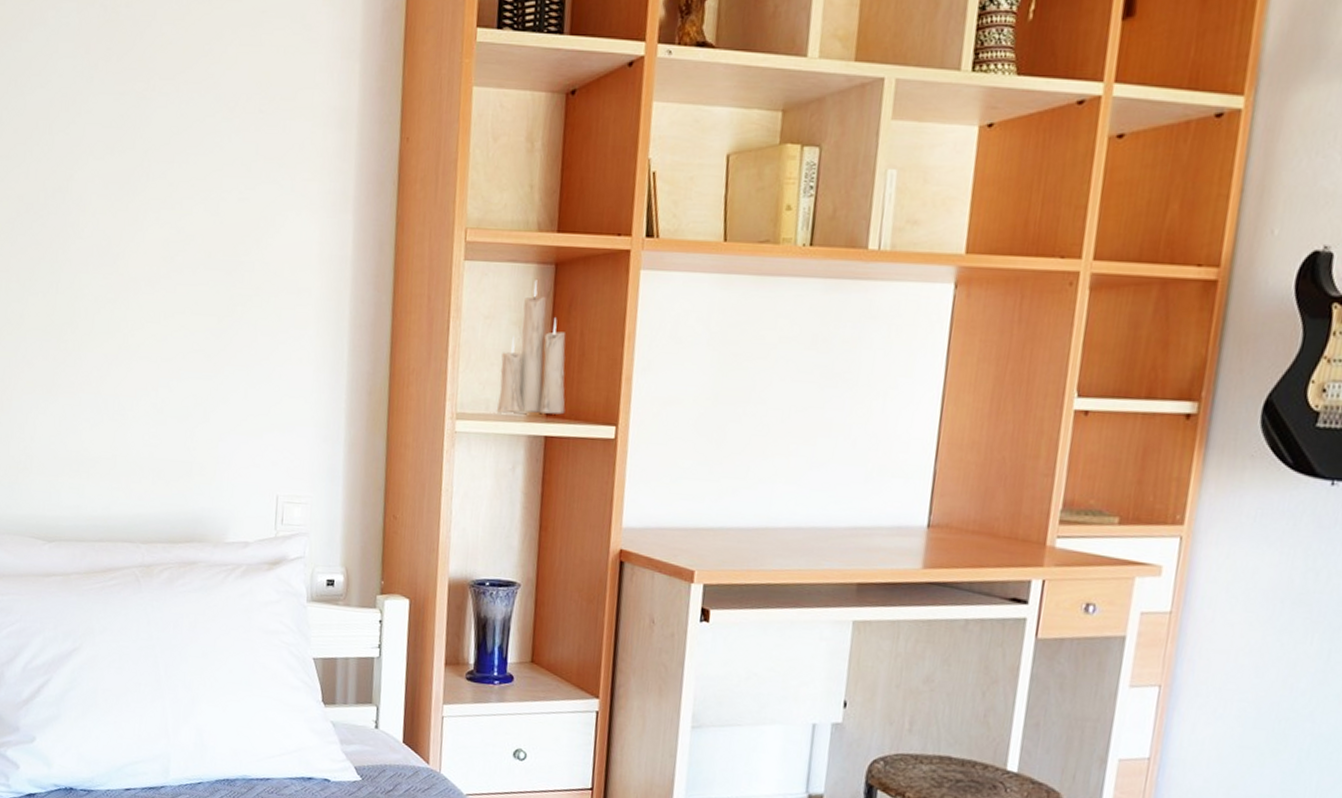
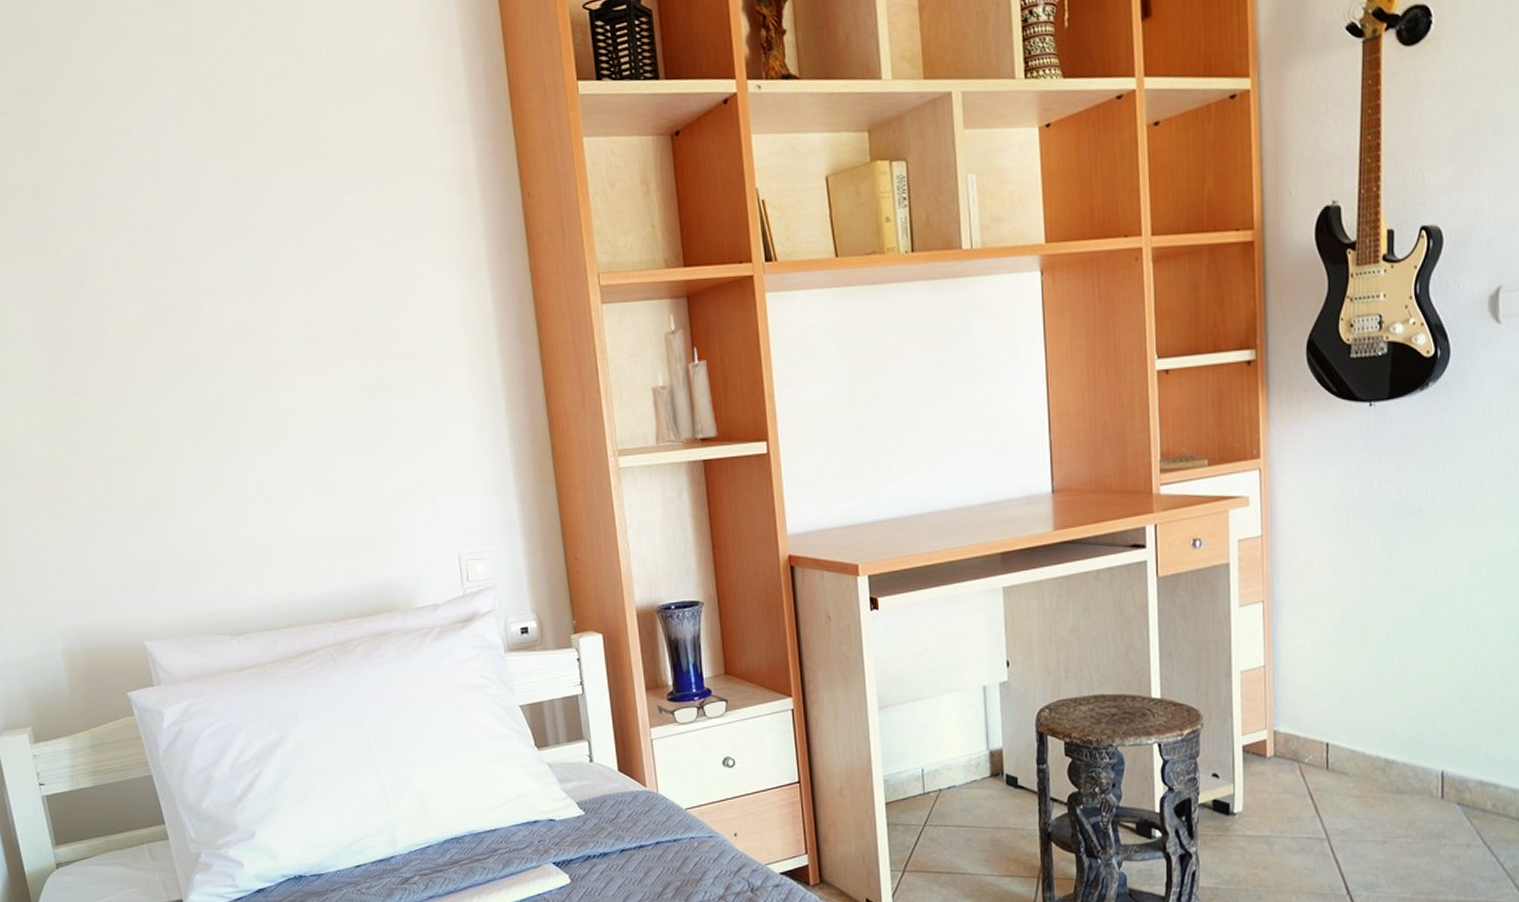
eyeglasses: none [453,680,530,707] -> present [656,694,728,724]

